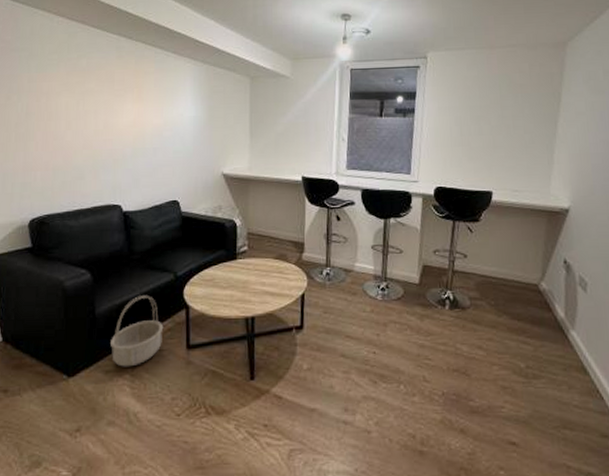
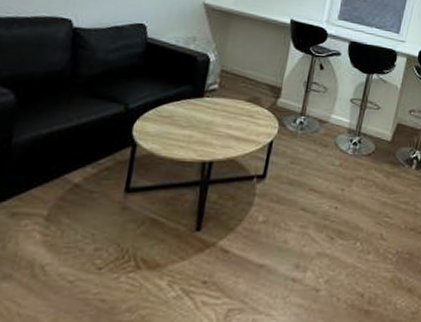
basket: present [111,296,164,367] -> none [24,127,101,210]

